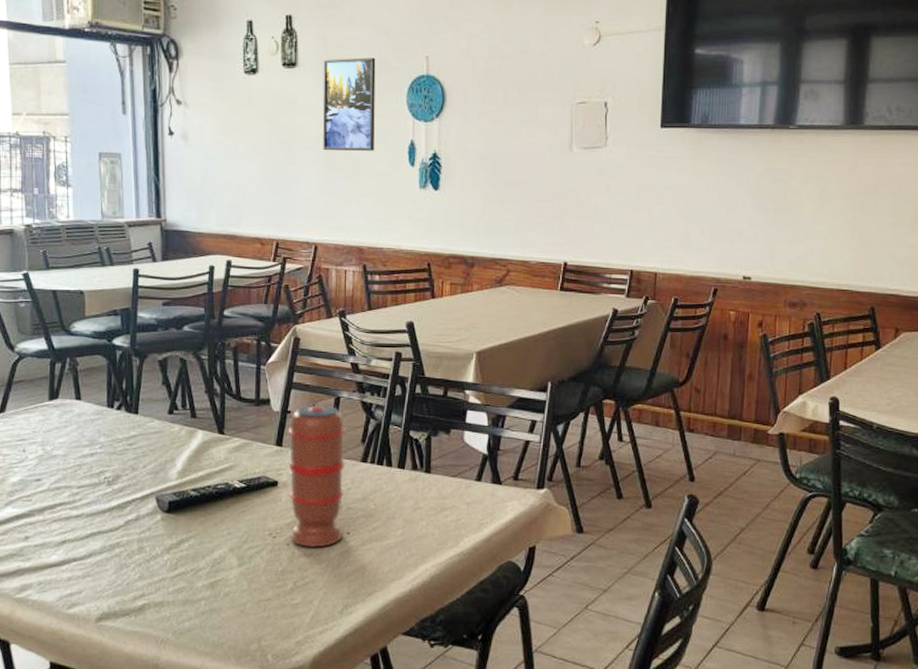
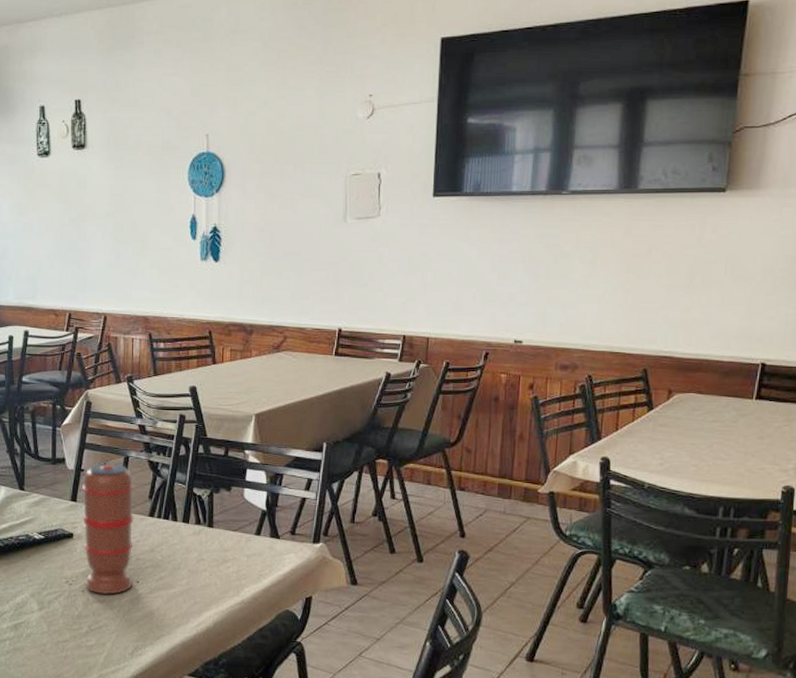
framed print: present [322,57,376,151] -> none [110,137,159,227]

